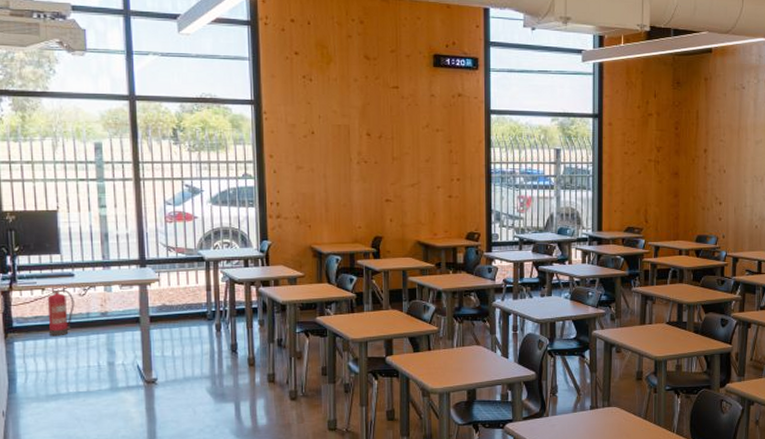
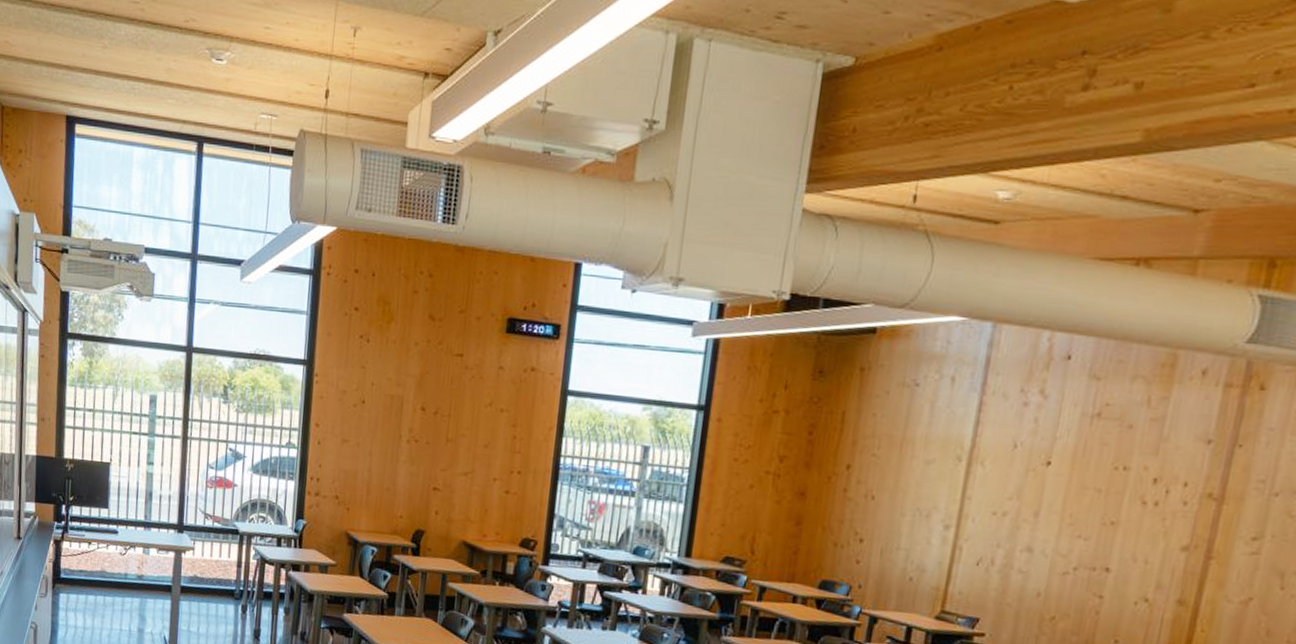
fire extinguisher: present [45,288,75,337] -> none [90,542,116,594]

